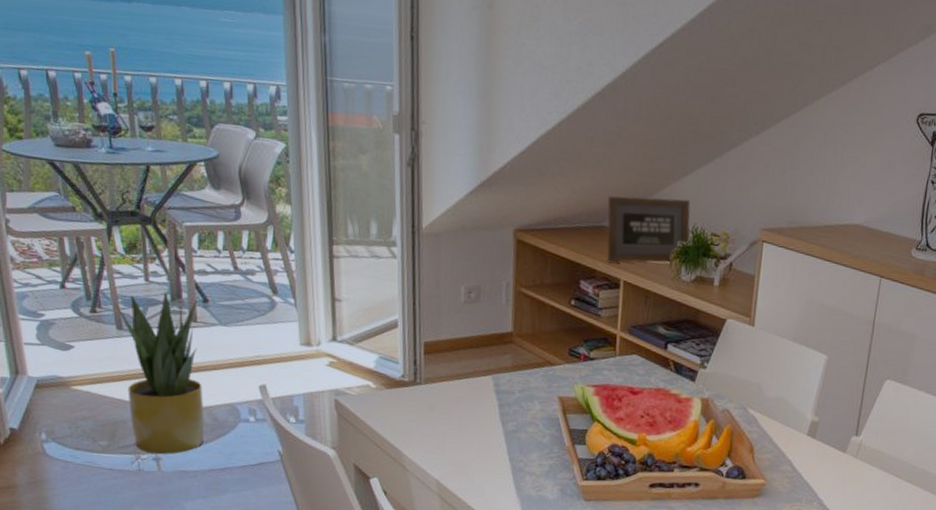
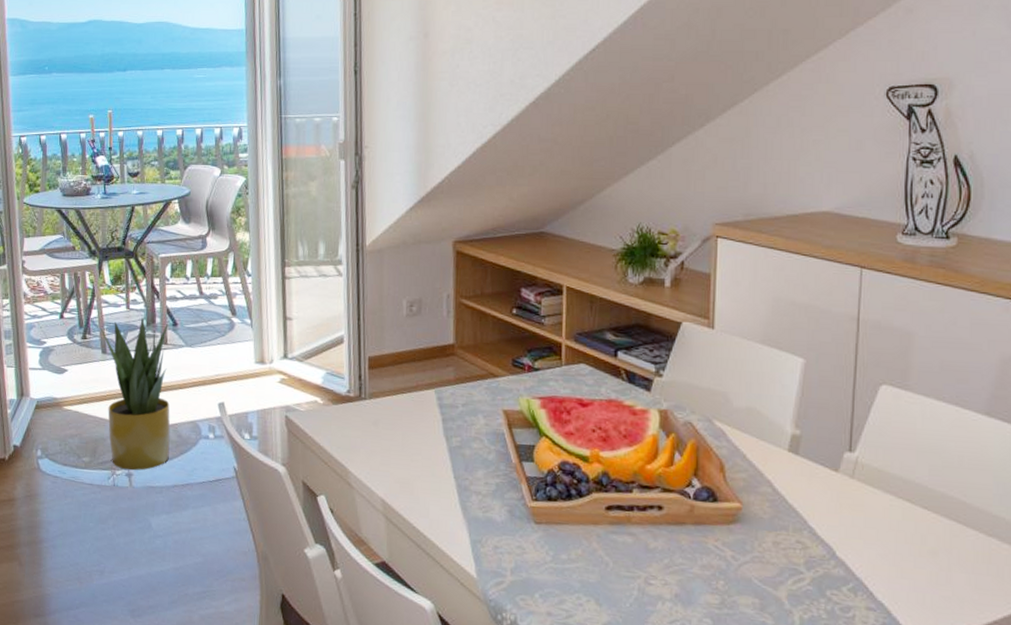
picture frame: present [607,195,691,263] -> none [545,198,635,268]

